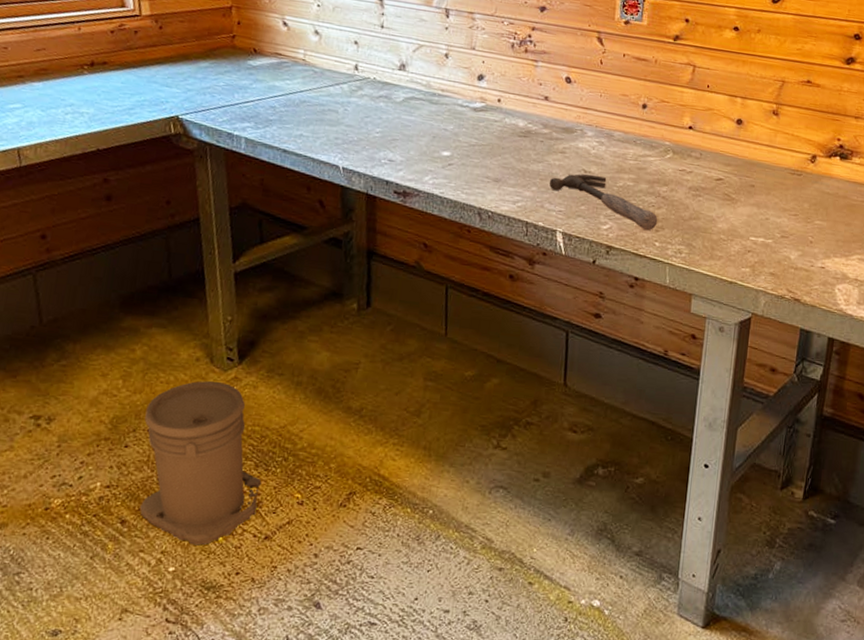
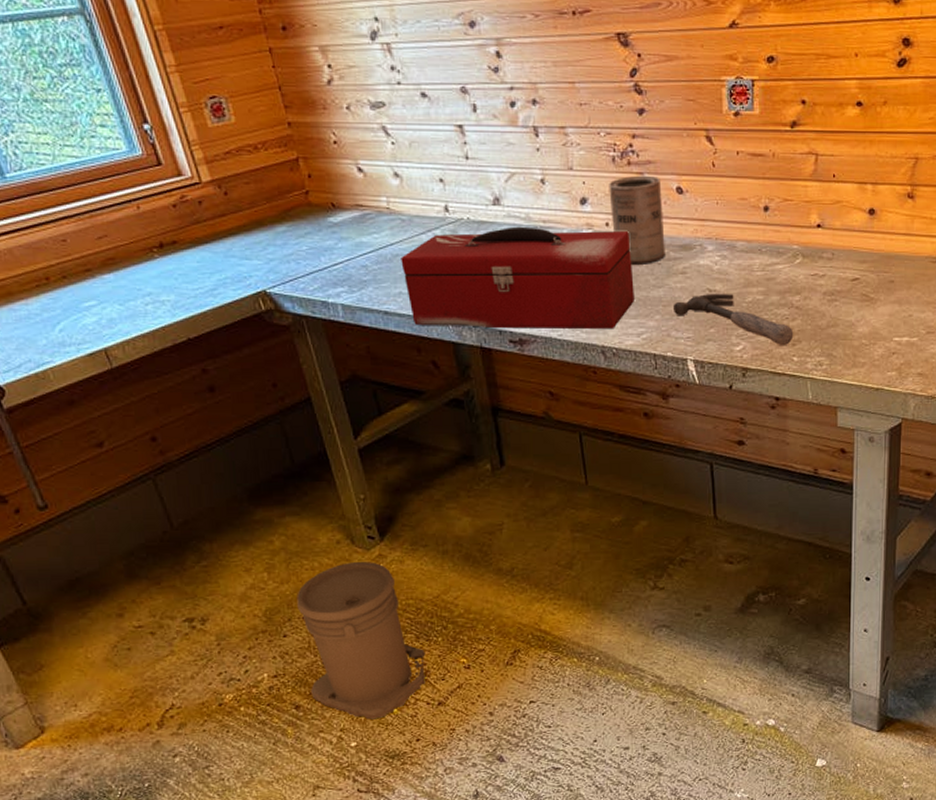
toolbox: none [306,88,518,193] -> present [401,226,634,329]
paint can: none [503,61,553,140] -> present [609,175,665,264]

